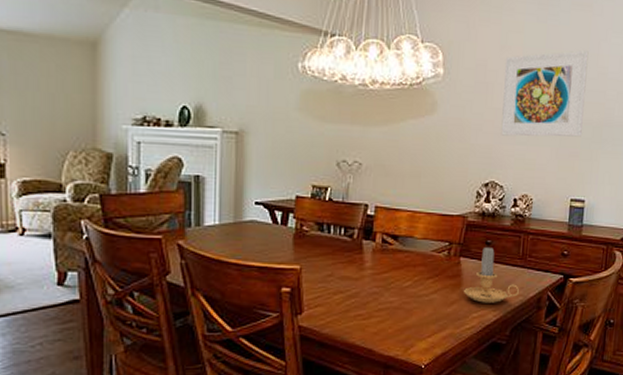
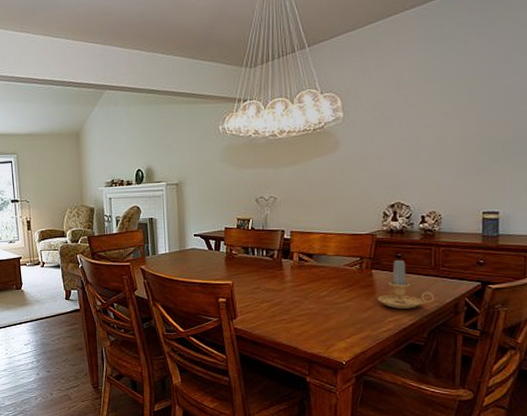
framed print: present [501,50,589,137] -> none [403,74,491,162]

